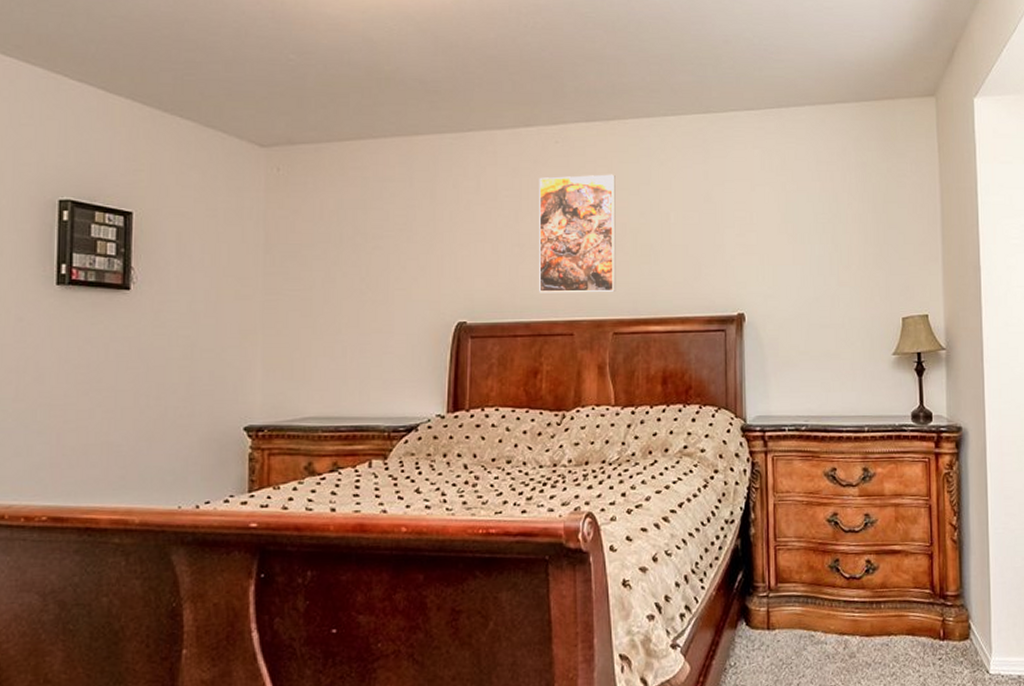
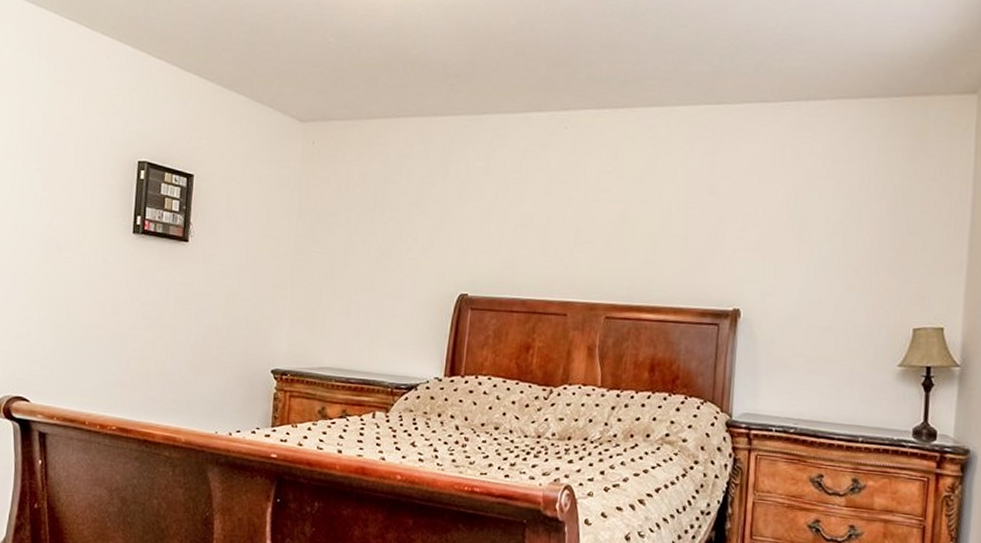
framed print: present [539,174,616,293] -> none [537,161,620,277]

